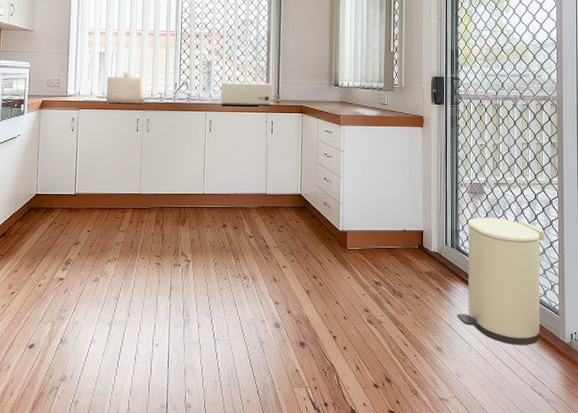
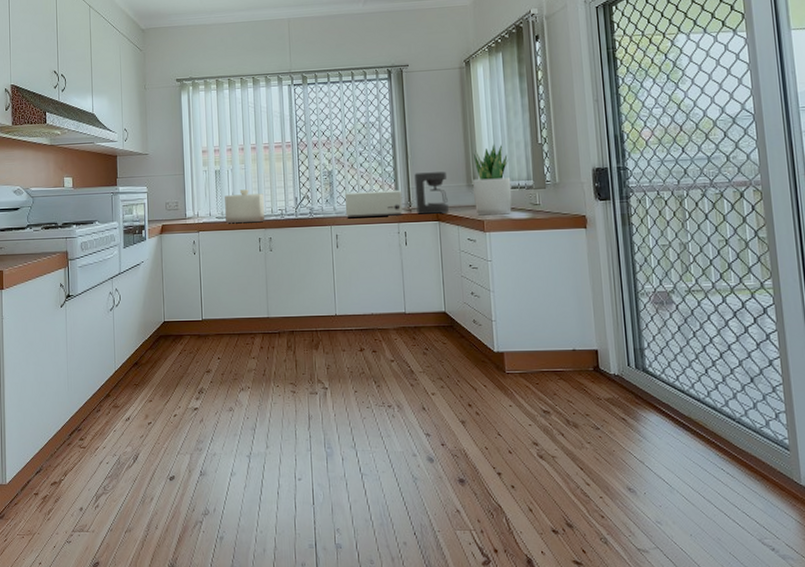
coffee maker: none [284,69,313,107] -> present [414,172,450,214]
planter: none [334,49,366,111] -> present [473,144,512,216]
pedal bin: present [457,217,545,345] -> none [651,332,765,487]

